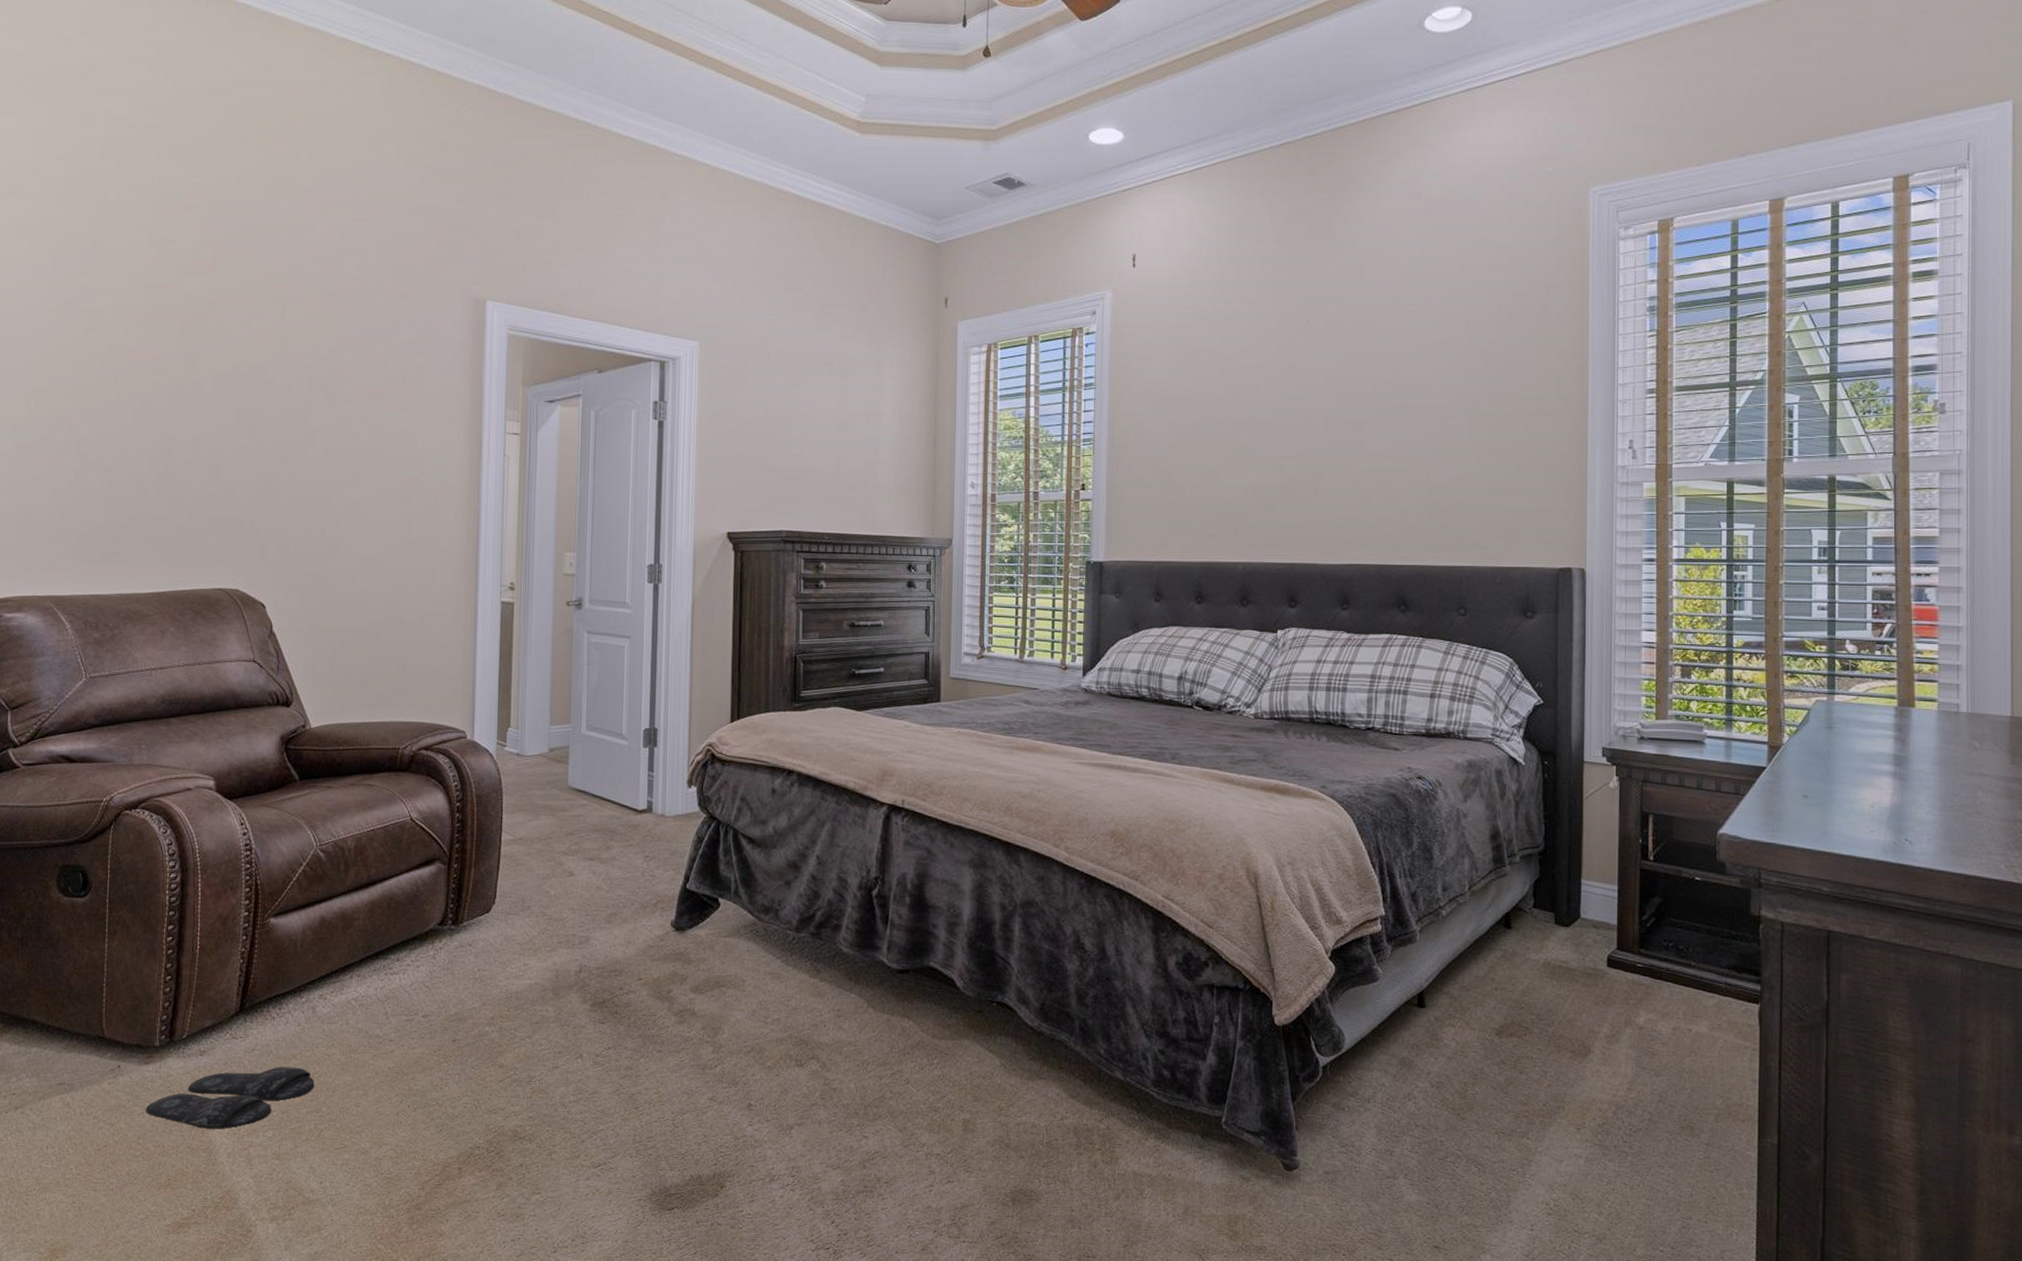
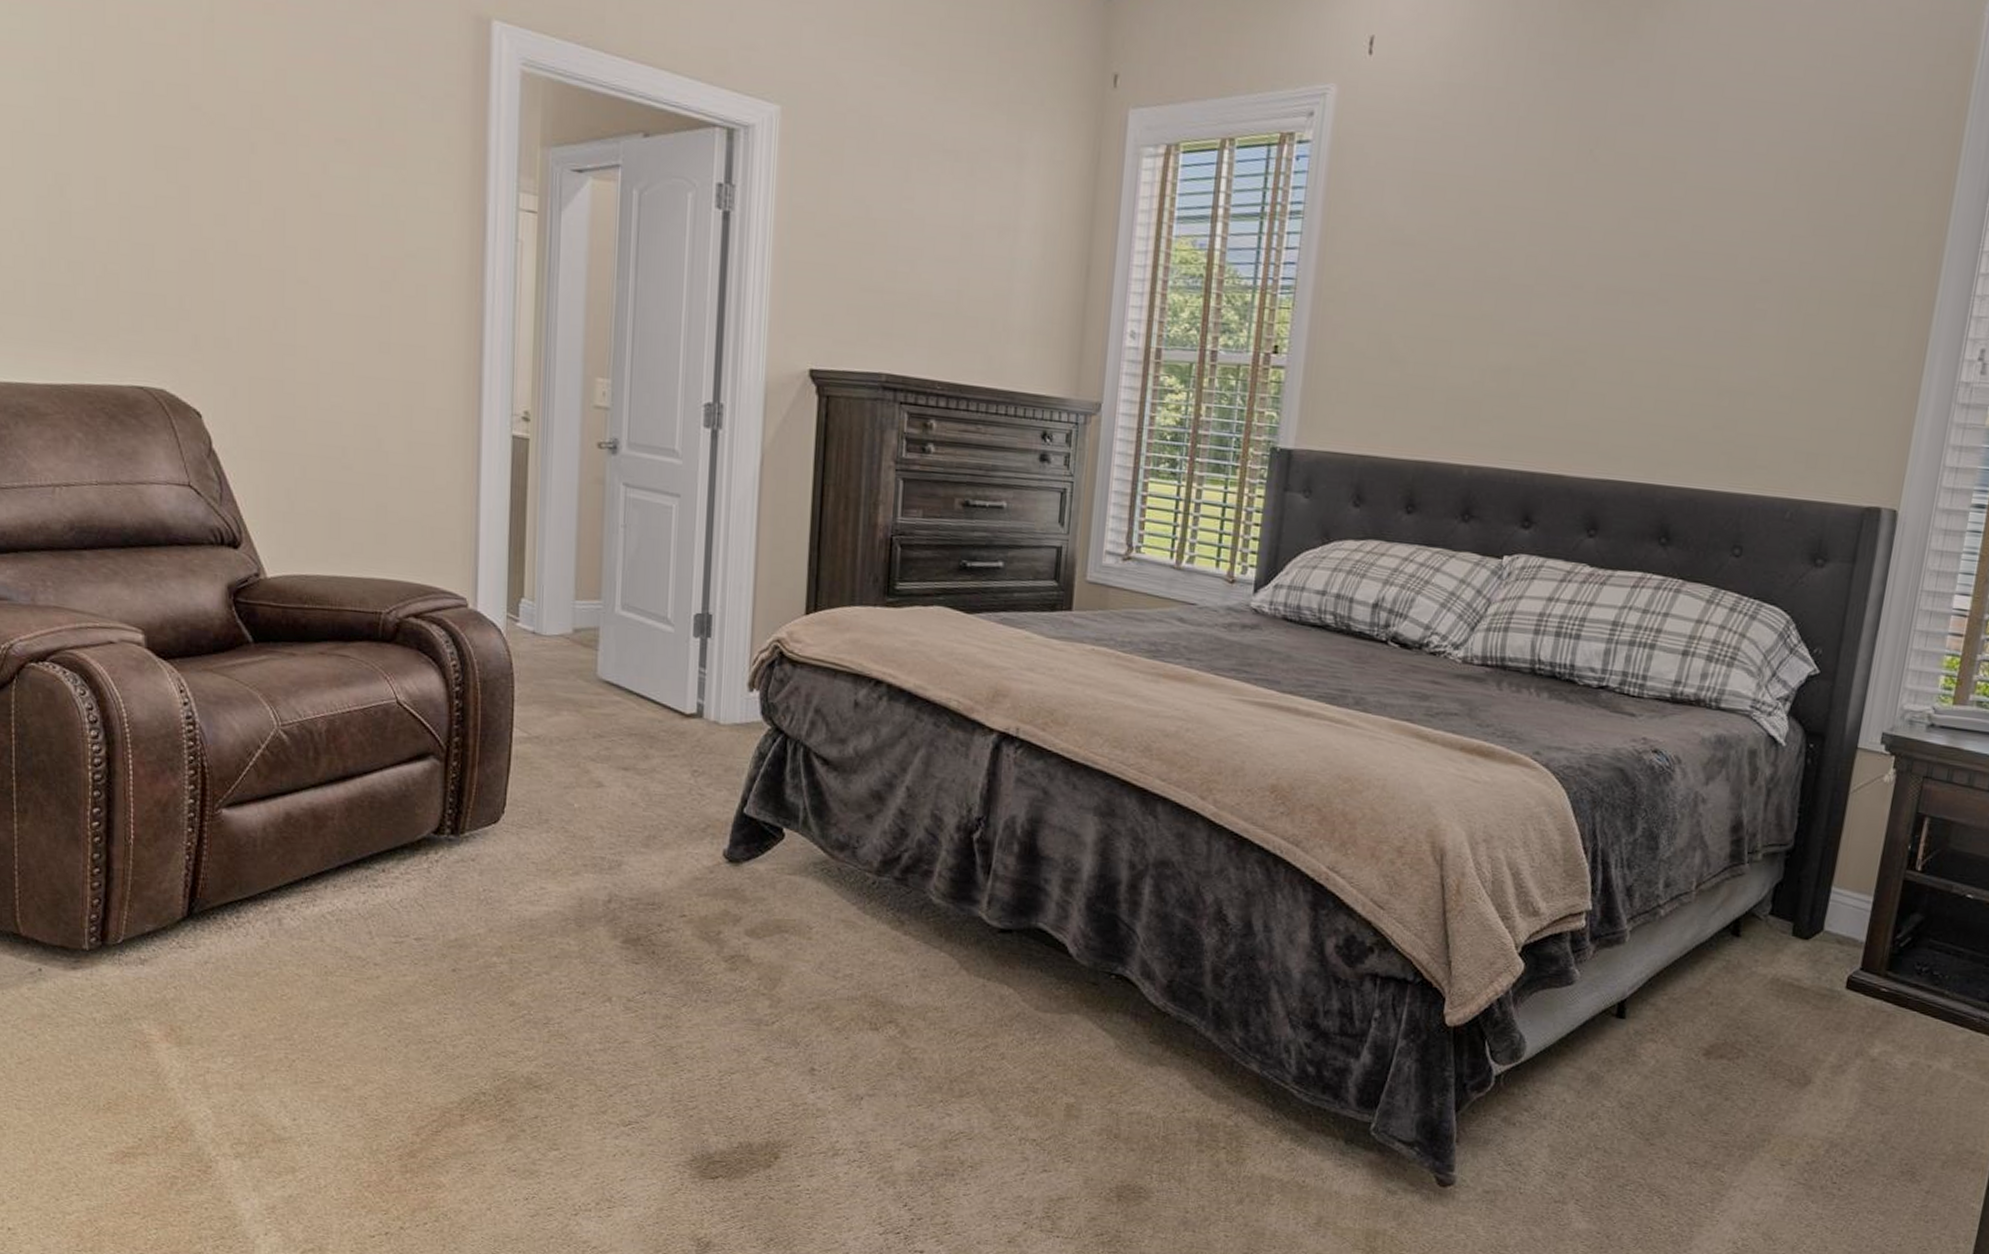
slippers: present [146,1066,315,1129] -> none [76,984,284,1051]

